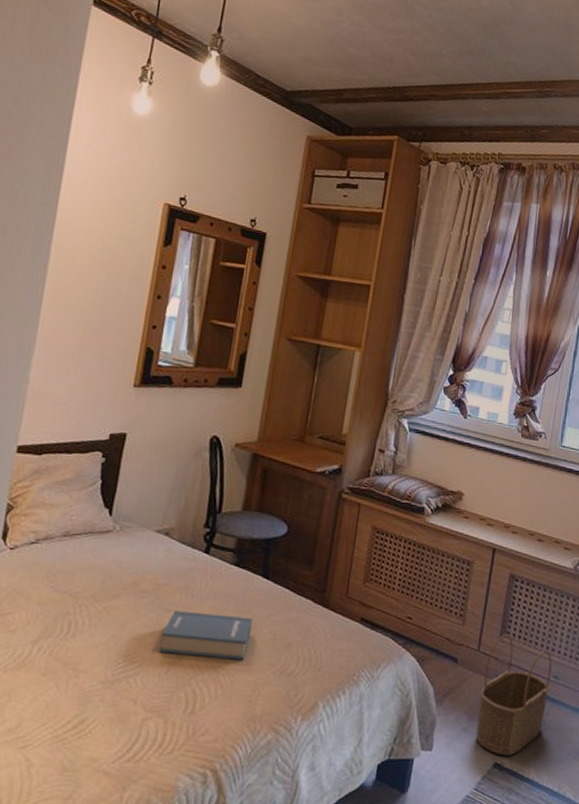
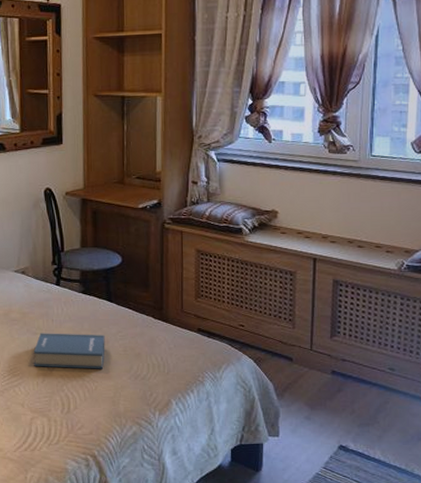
wicker basket: present [476,634,552,756] -> none [318,334,386,439]

